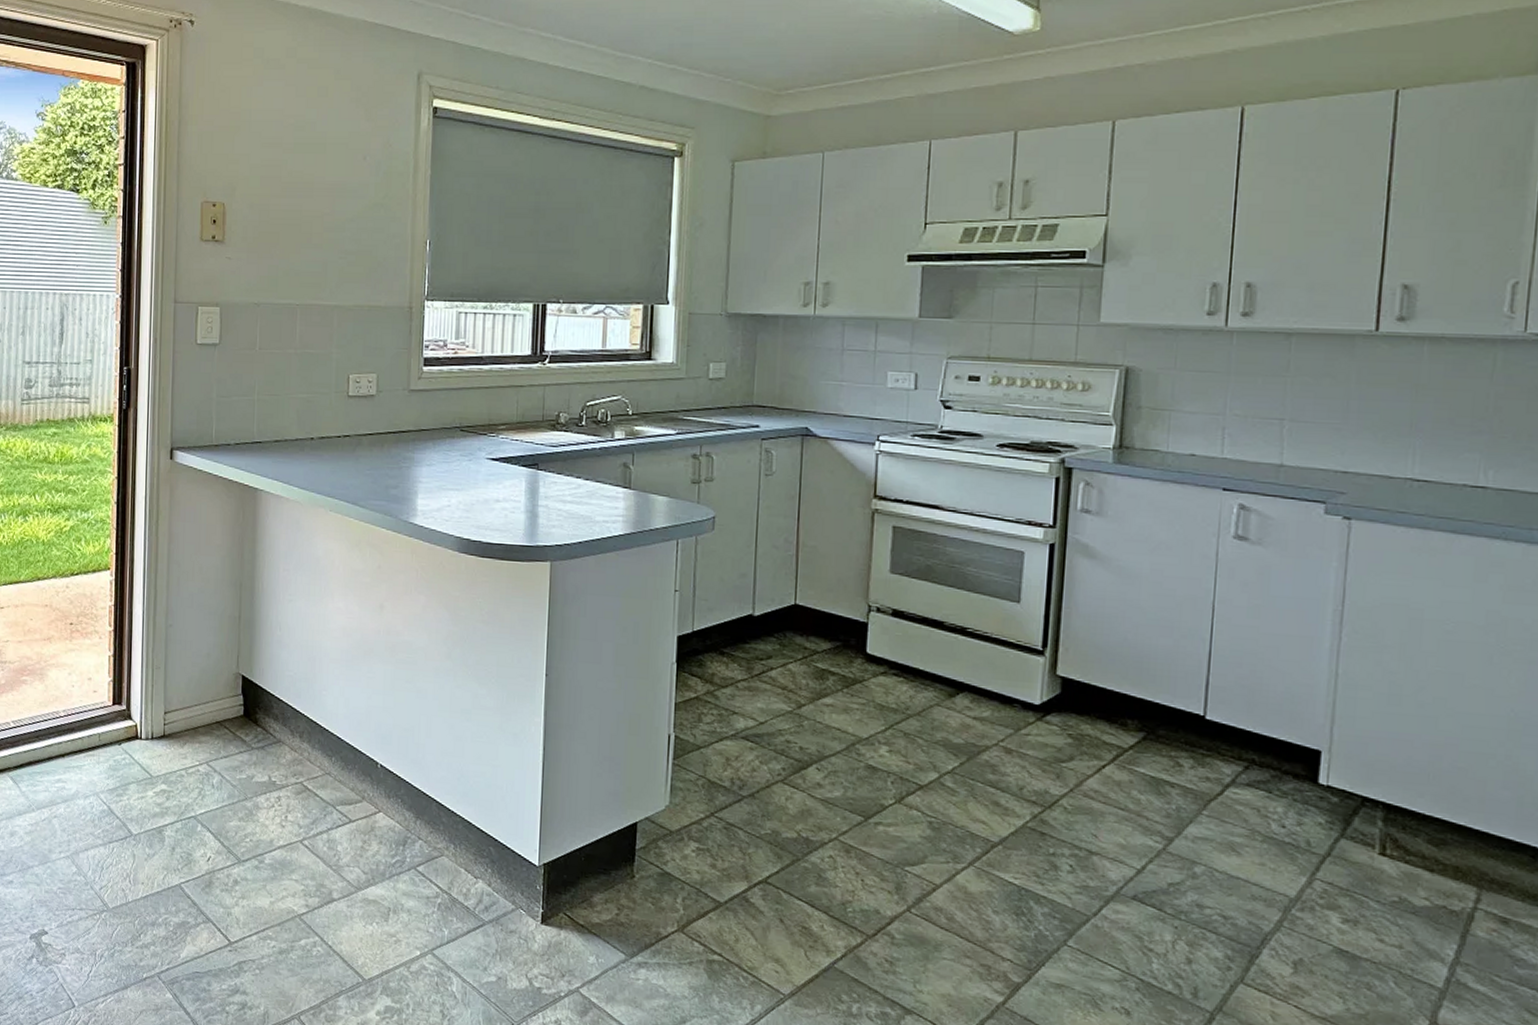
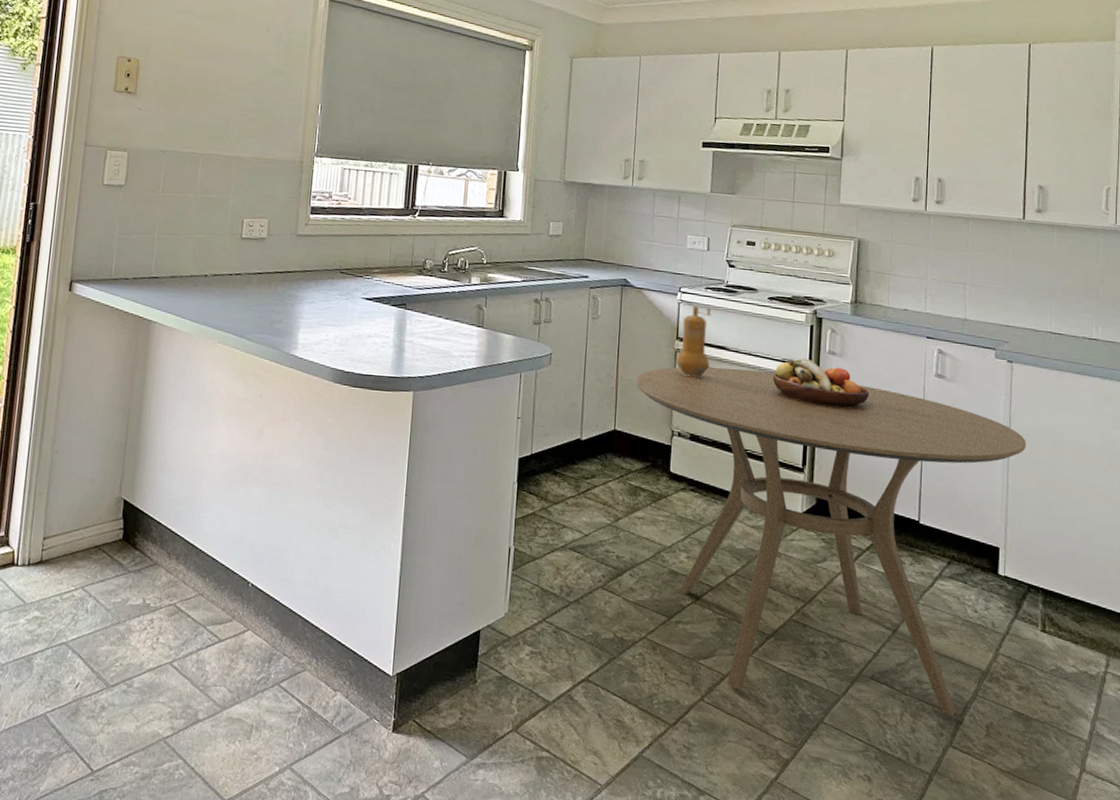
dining table: none [821,530,1367,948] -> present [636,367,1026,716]
pepper mill: none [873,457,922,544] -> present [675,306,713,378]
fruit bowl: none [1003,517,1138,578] -> present [773,357,870,408]

